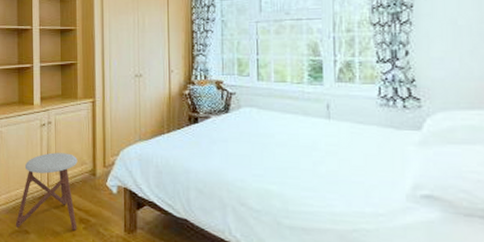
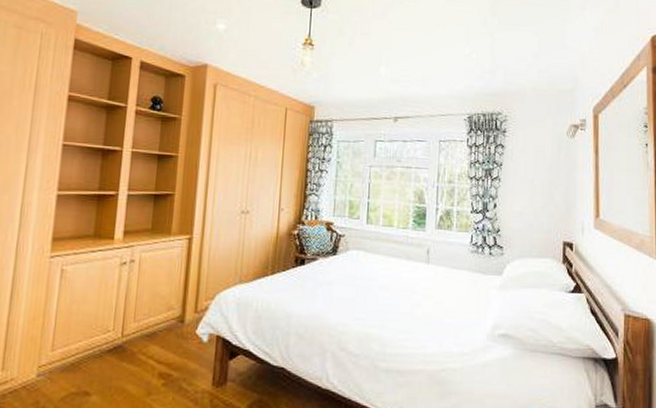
stool: present [15,152,78,231] -> none [71,296,164,389]

